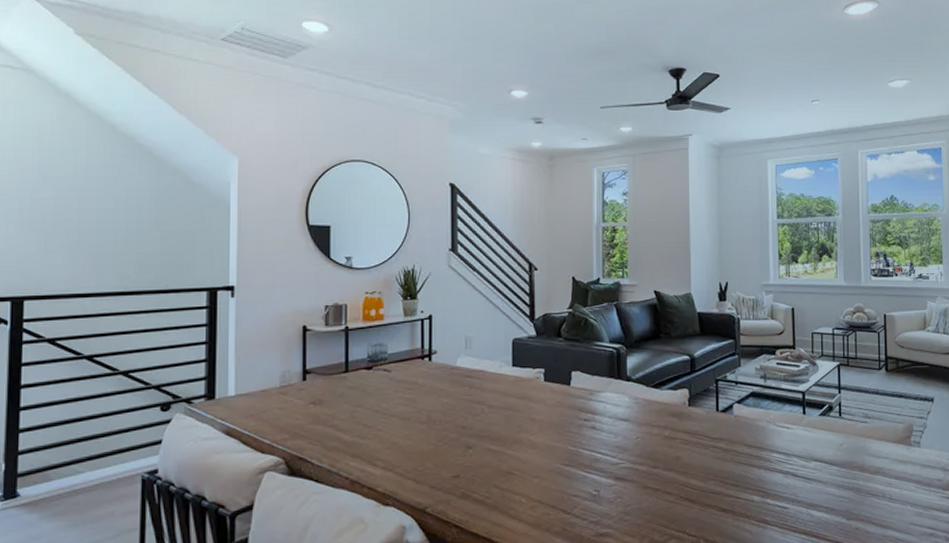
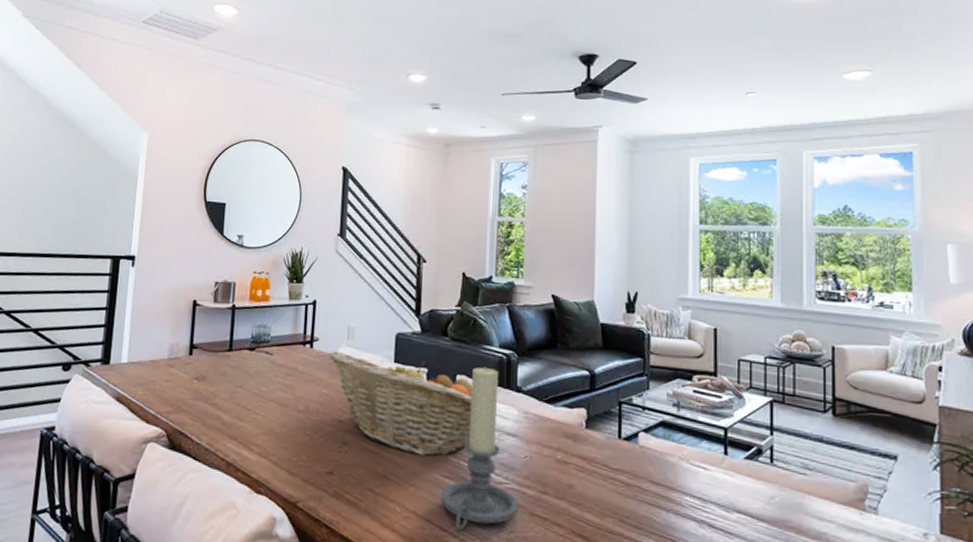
fruit basket: none [447,361,588,449] -> present [328,351,473,457]
candle holder: none [563,361,633,511] -> present [441,367,519,530]

